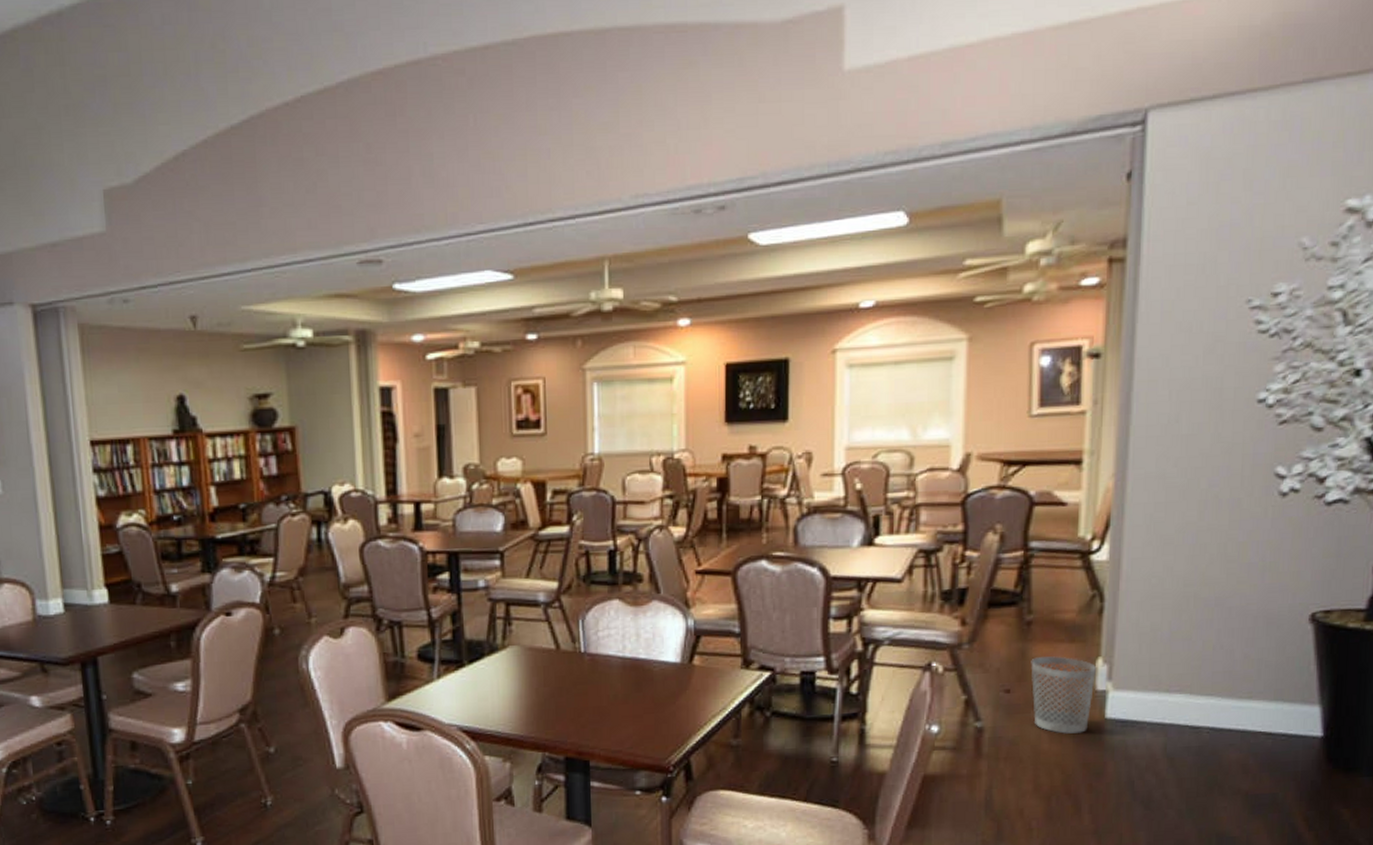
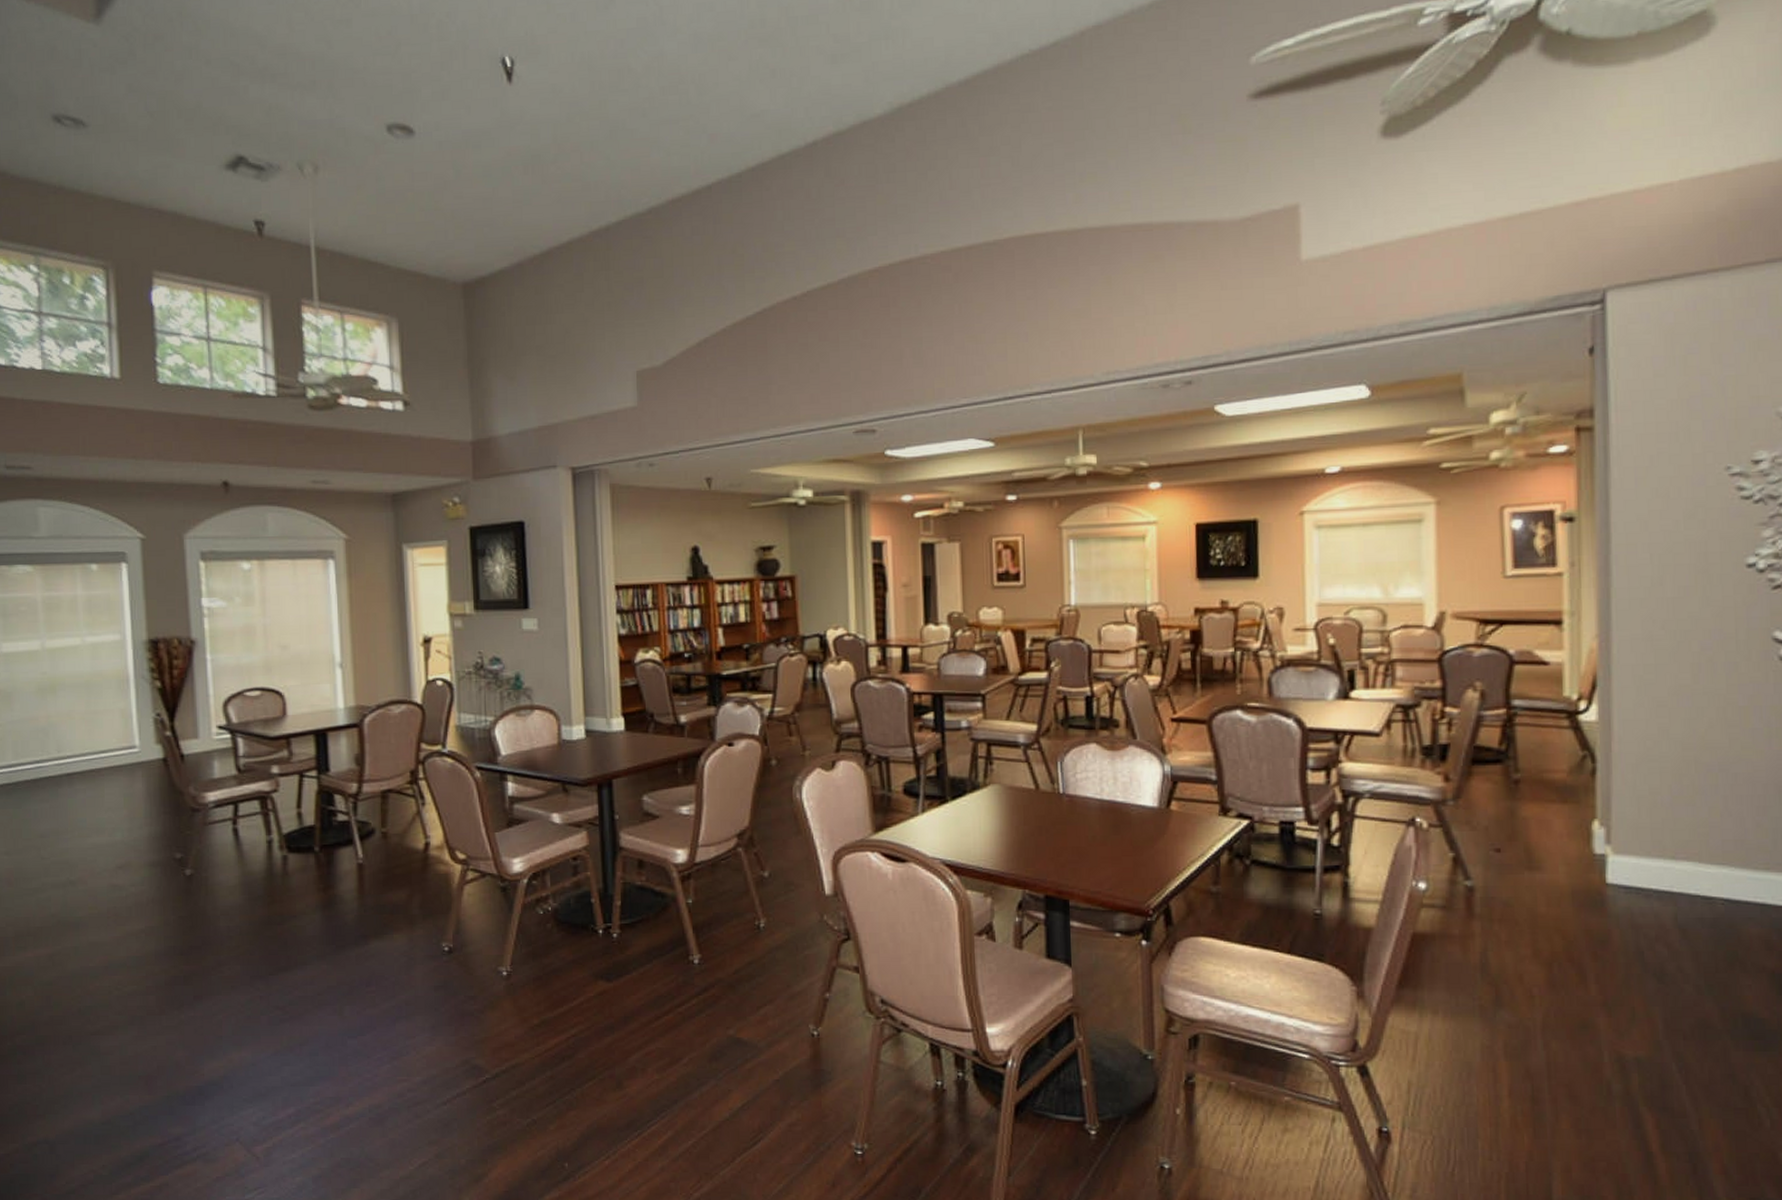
wastebasket: present [1031,656,1097,734] -> none [1521,817,1594,898]

